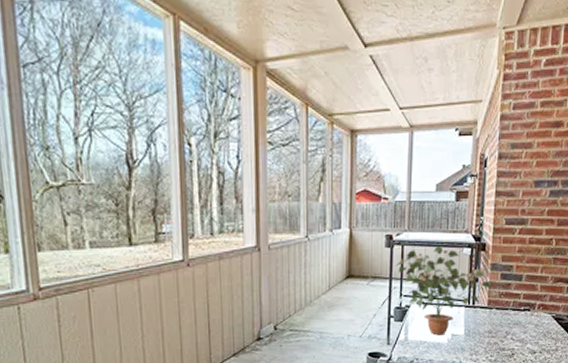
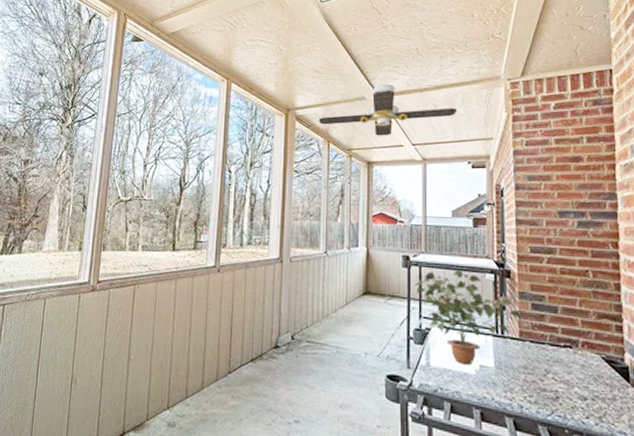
ceiling fan: none [294,29,448,98] -> present [318,84,457,136]

